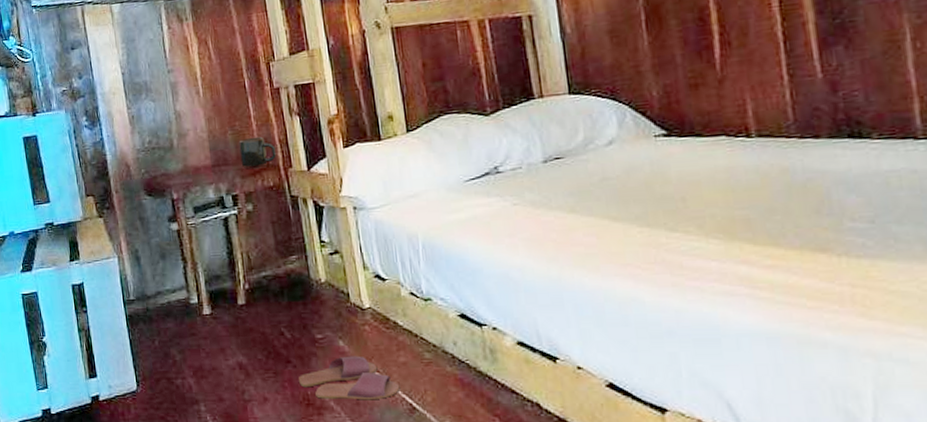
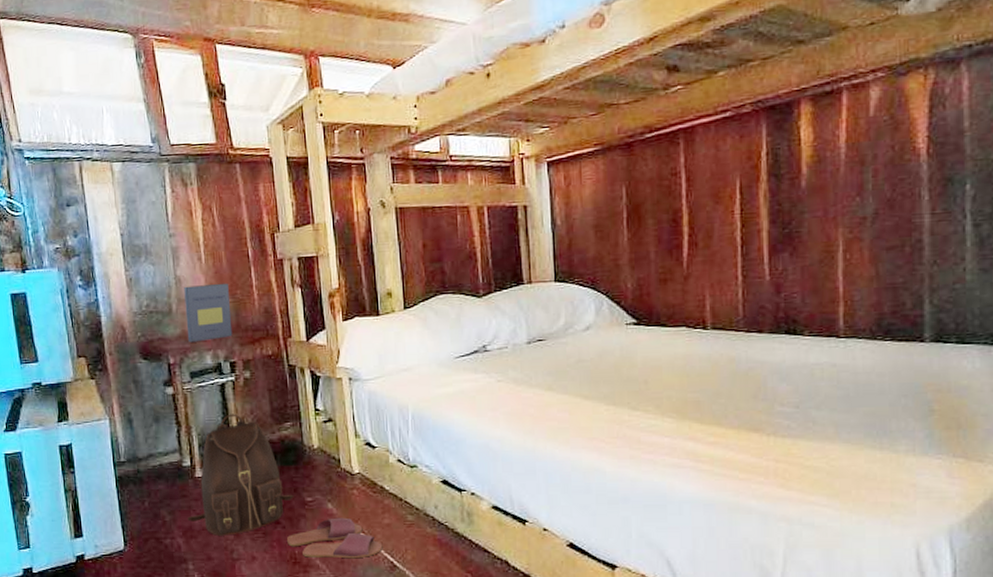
book: none [184,115,234,177] -> present [184,283,233,343]
backpack: none [197,248,304,376] -> present [187,413,294,536]
mug: present [238,136,276,169] -> none [239,306,276,336]

